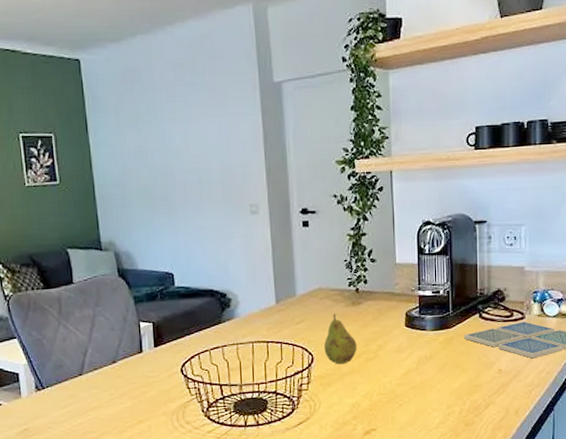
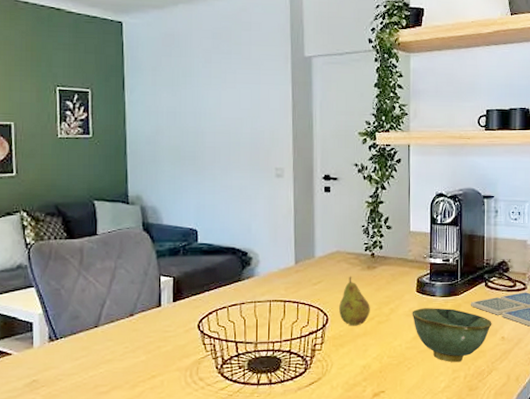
bowl: none [401,342,488,398] -> present [412,308,492,362]

